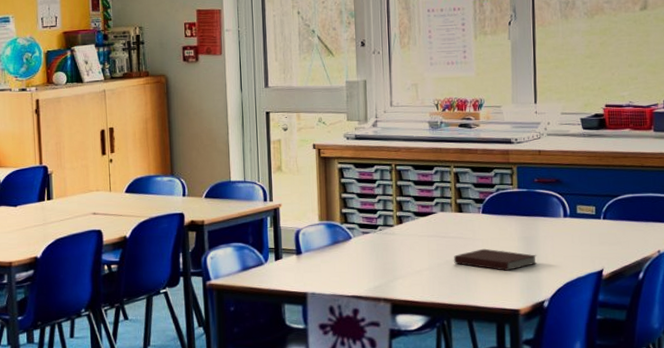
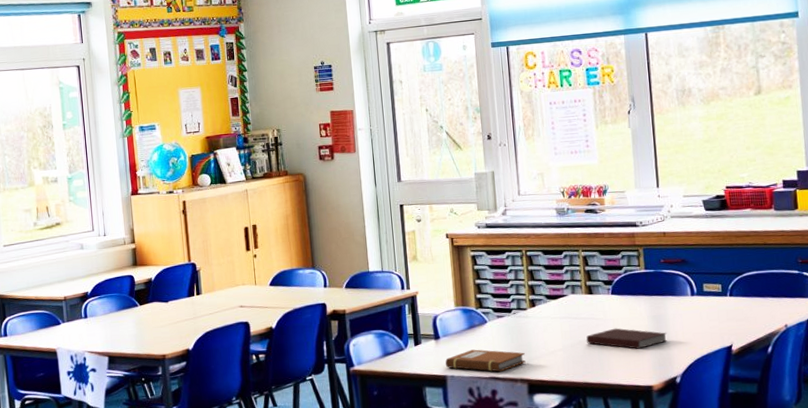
notebook: none [307,266,390,291] -> present [445,349,526,372]

